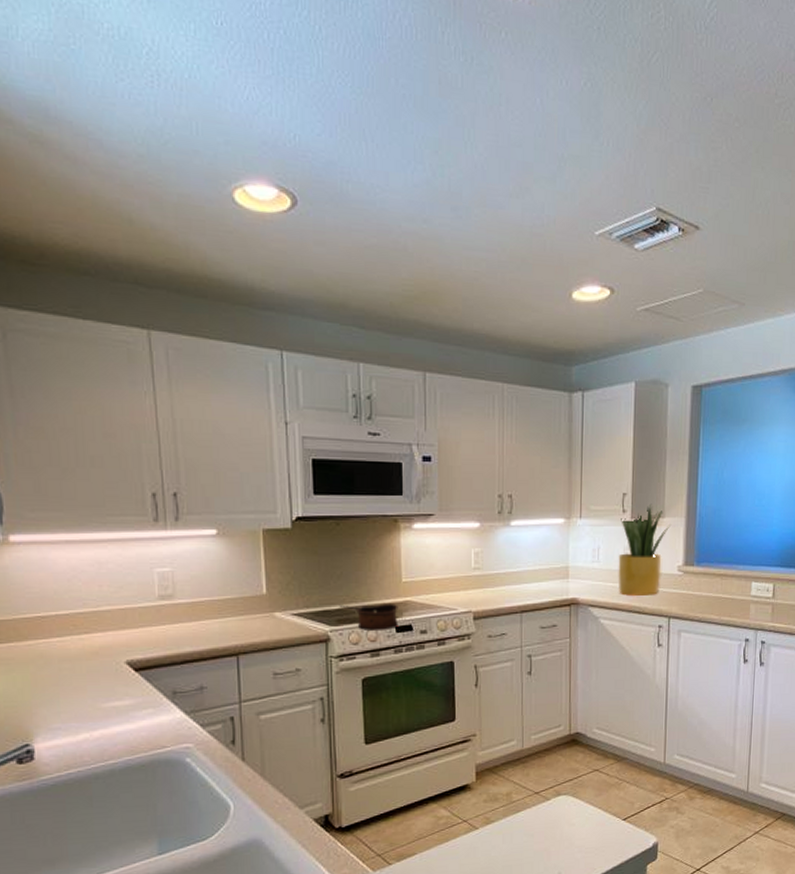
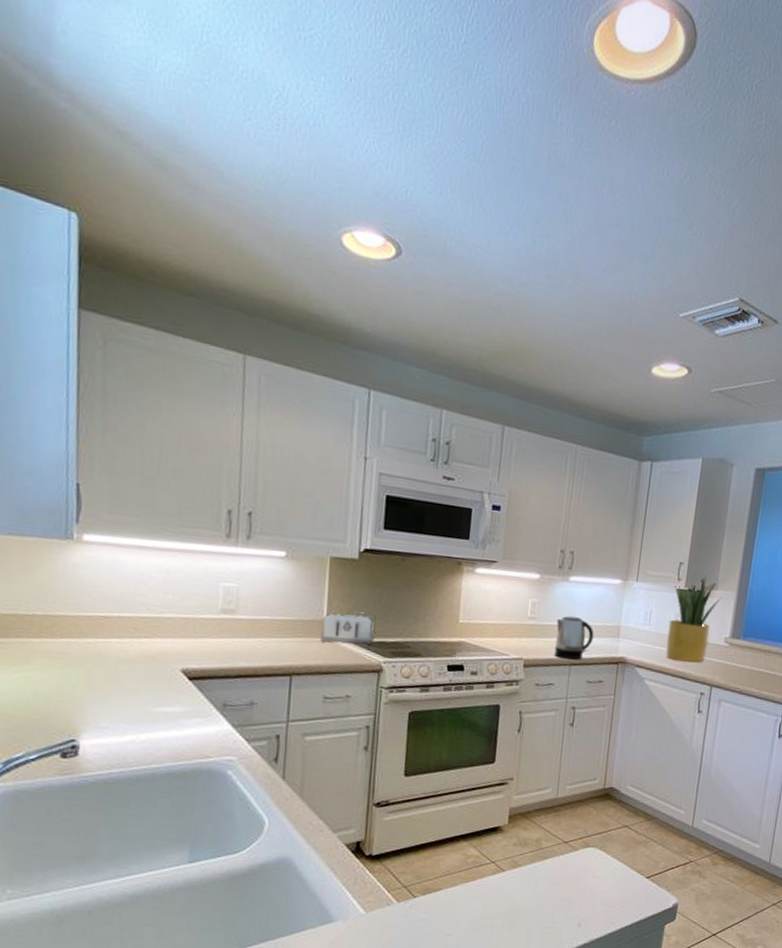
toaster: none [263,582,319,619] -> present [320,610,376,647]
cooking pot: present [339,604,398,632] -> none [395,637,453,668]
kettle: none [503,561,542,607] -> present [554,615,594,660]

